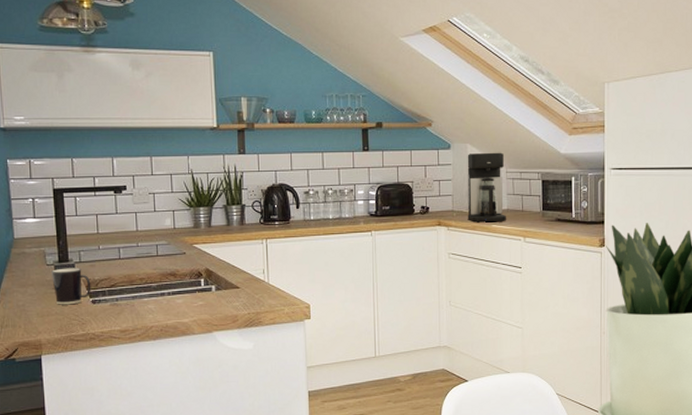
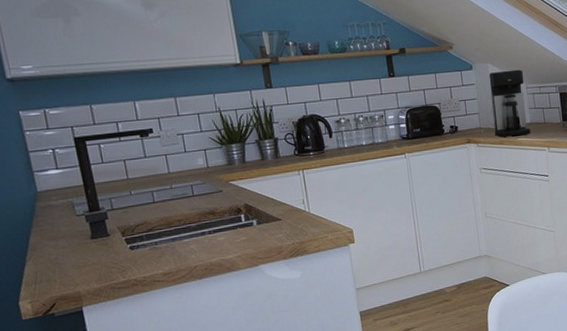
mug: present [50,268,91,305] -> none [81,215,128,255]

